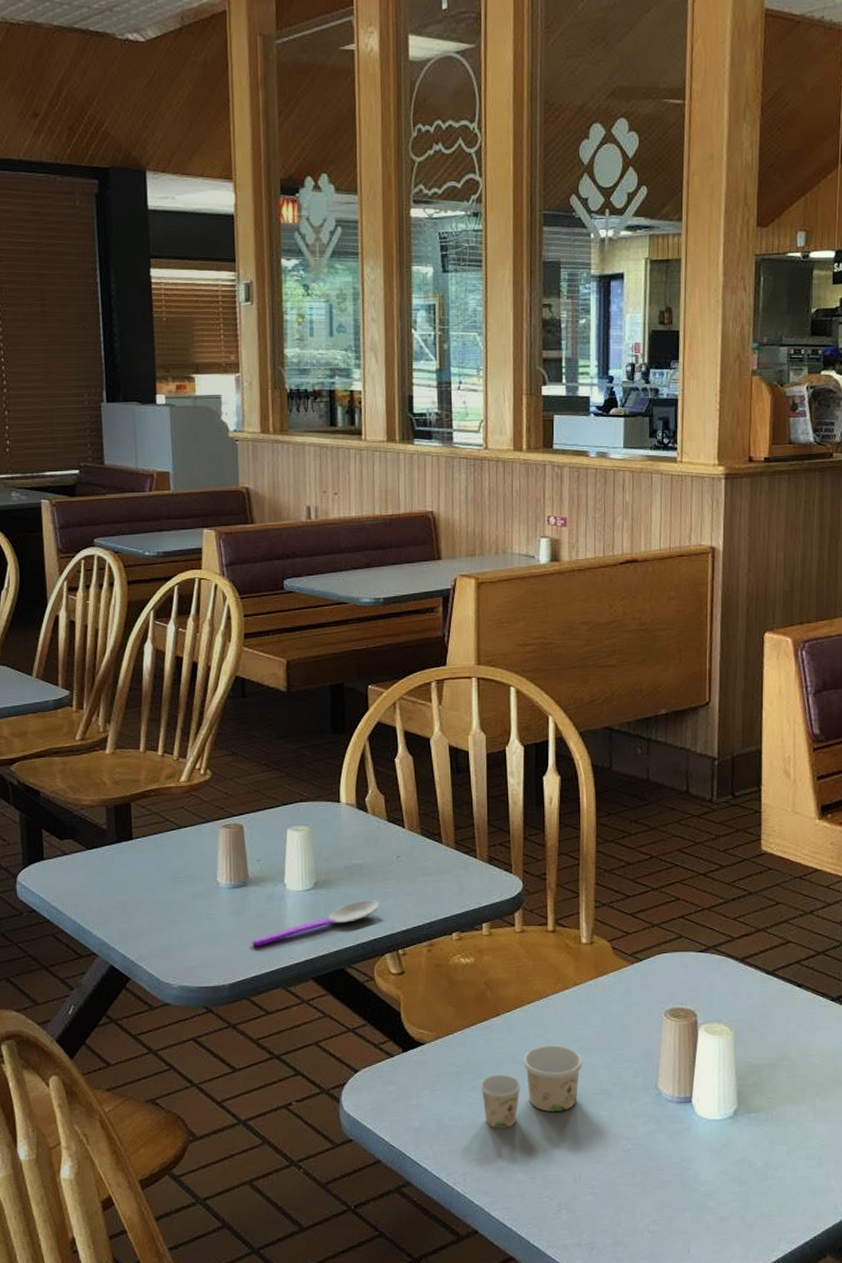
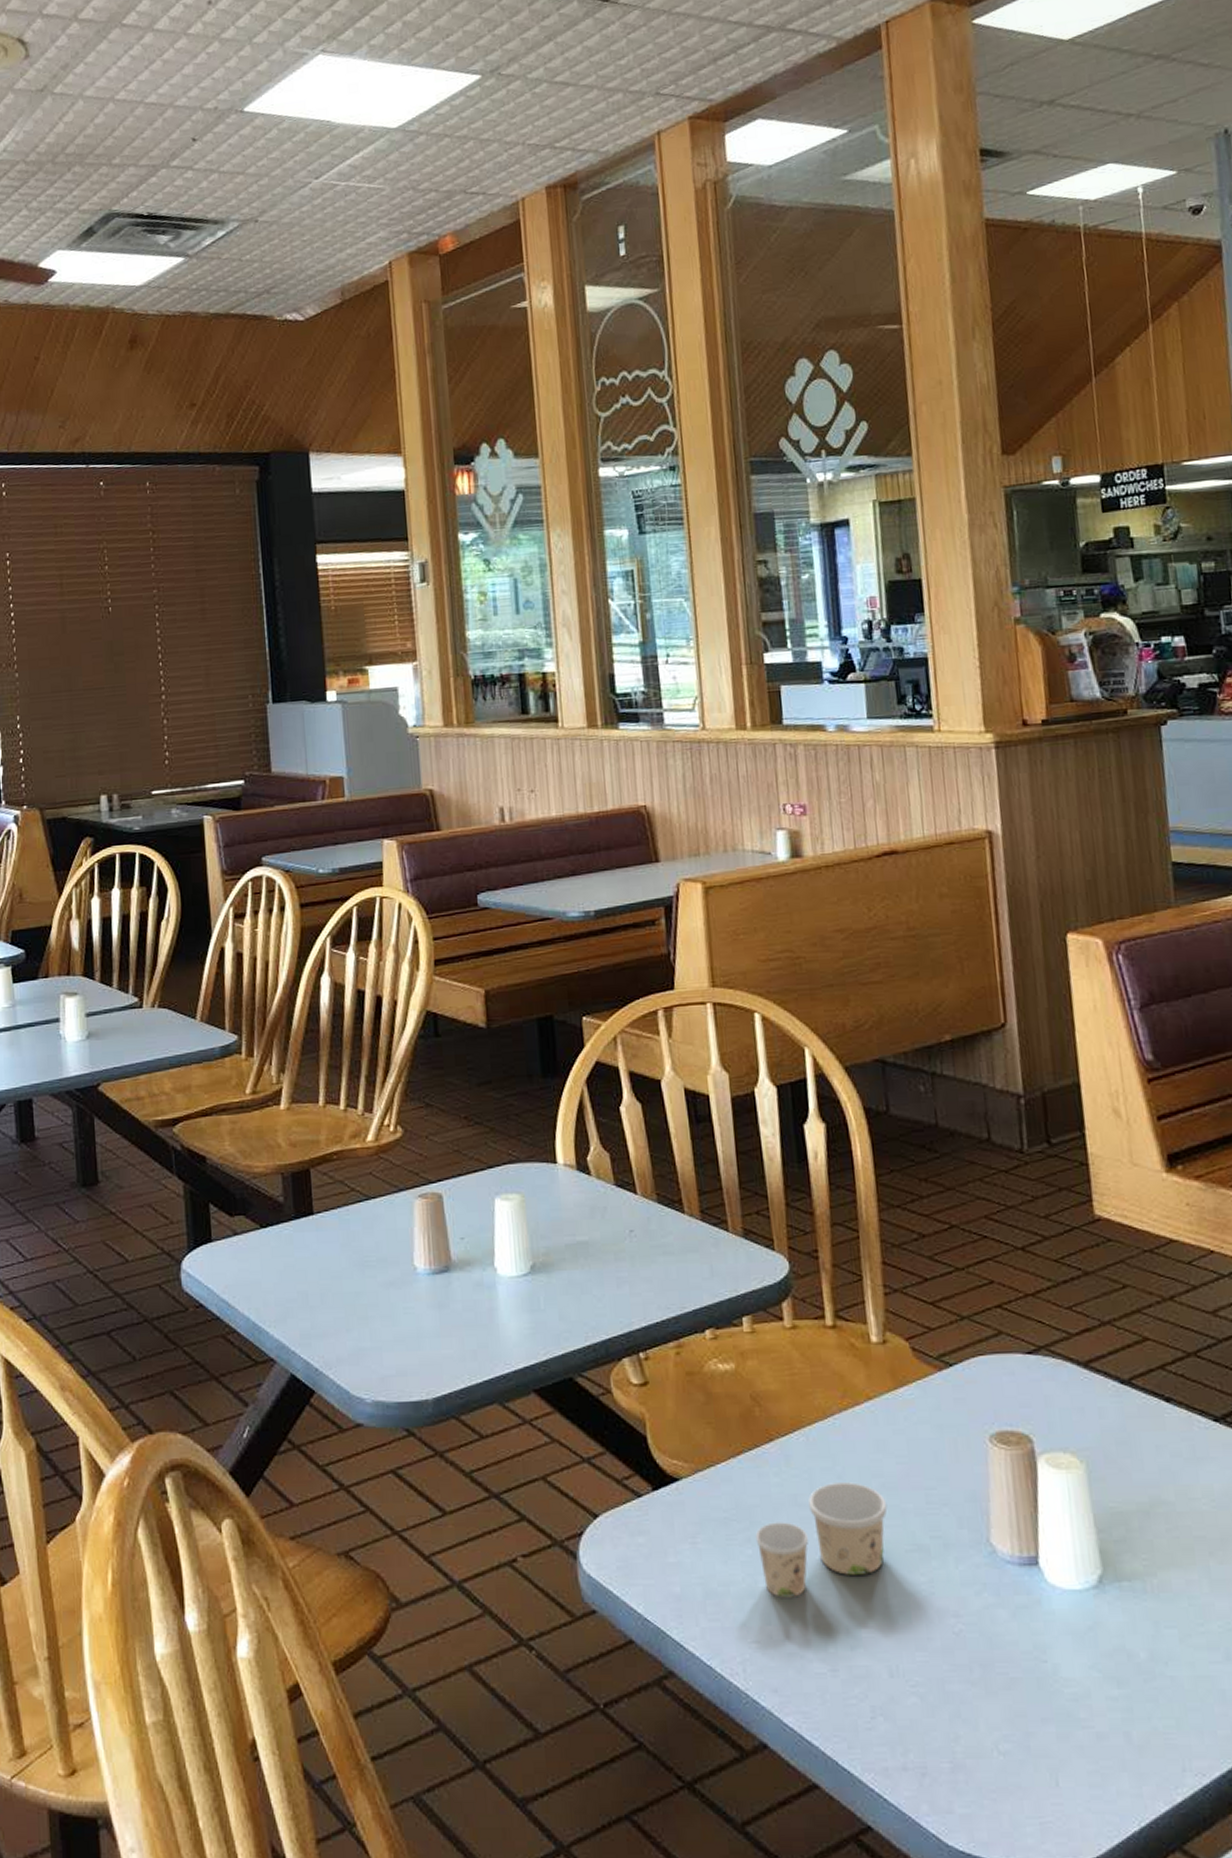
spoon: present [252,900,380,947] -> none [459,1288,613,1350]

